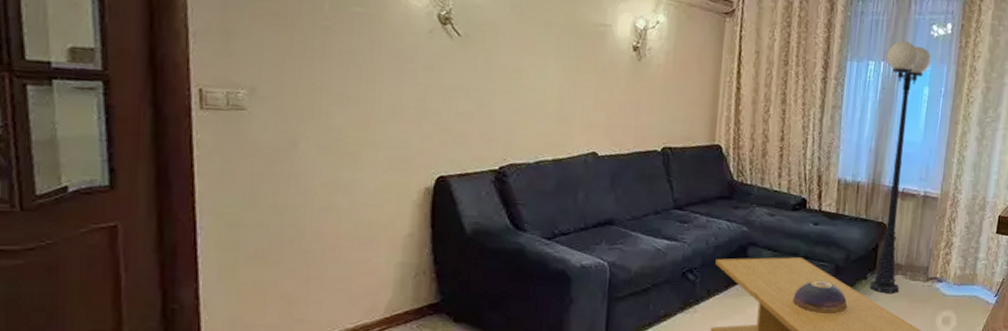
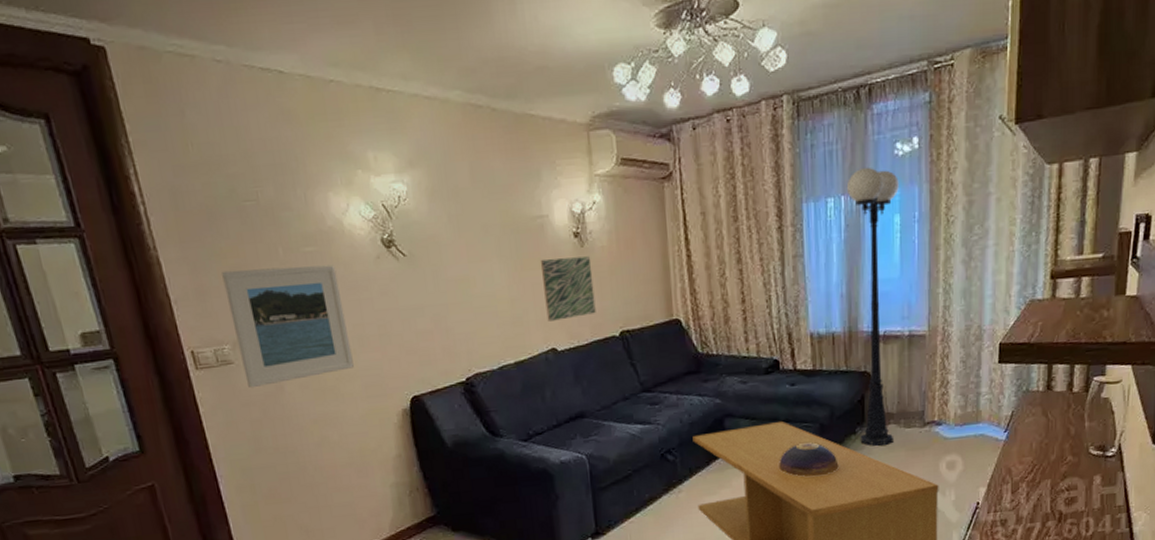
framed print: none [254,13,383,140] -> present [222,264,354,389]
wall art: none [593,65,646,127] -> present [540,256,596,321]

